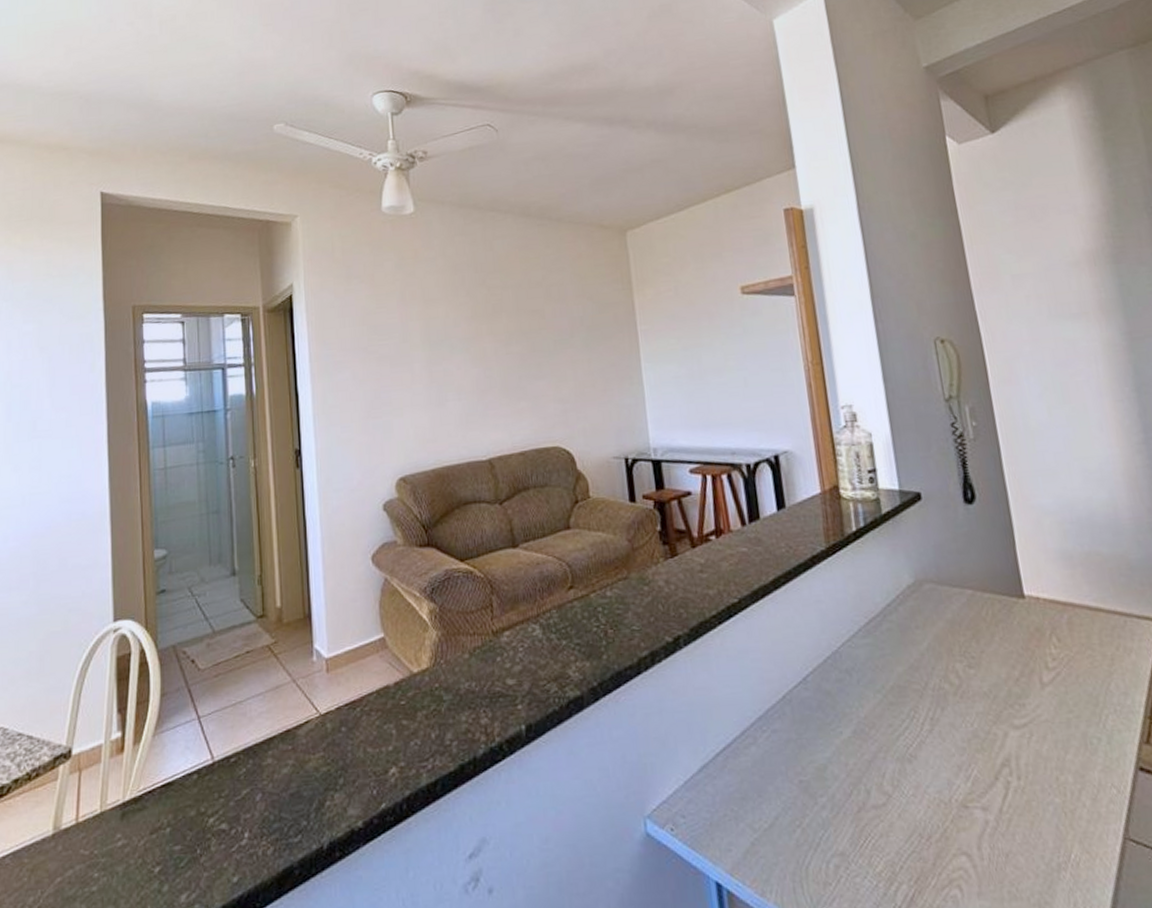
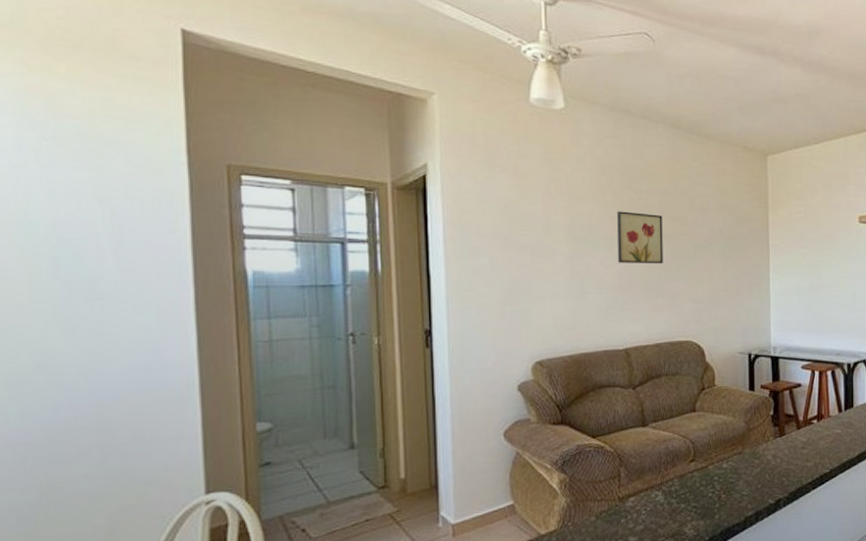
wall art: none [471,309,523,366] -> present [616,211,663,264]

